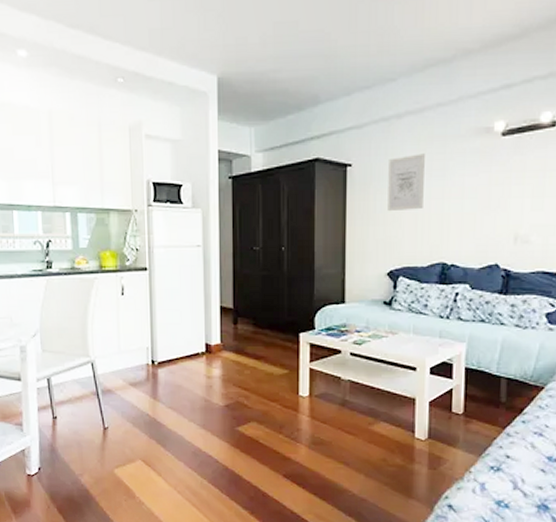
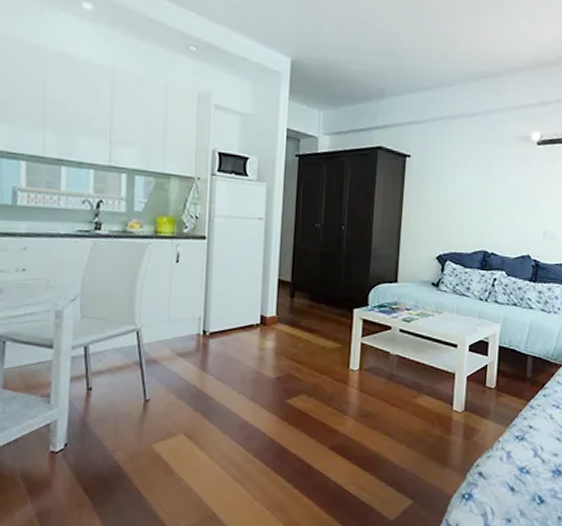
wall art: present [388,153,425,212] -> none [440,152,474,202]

